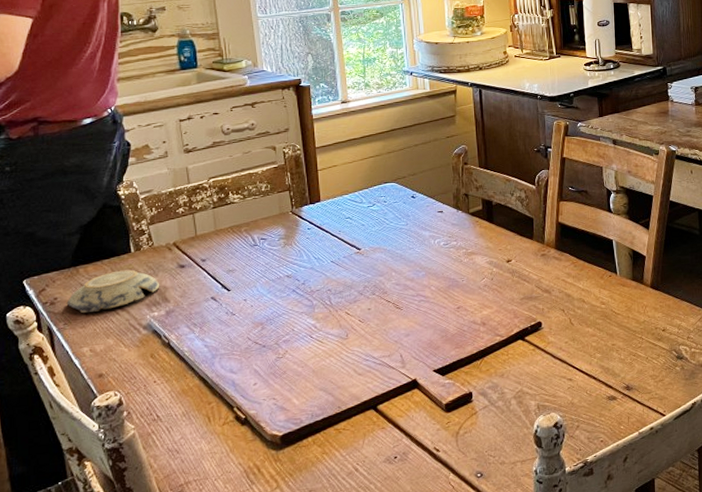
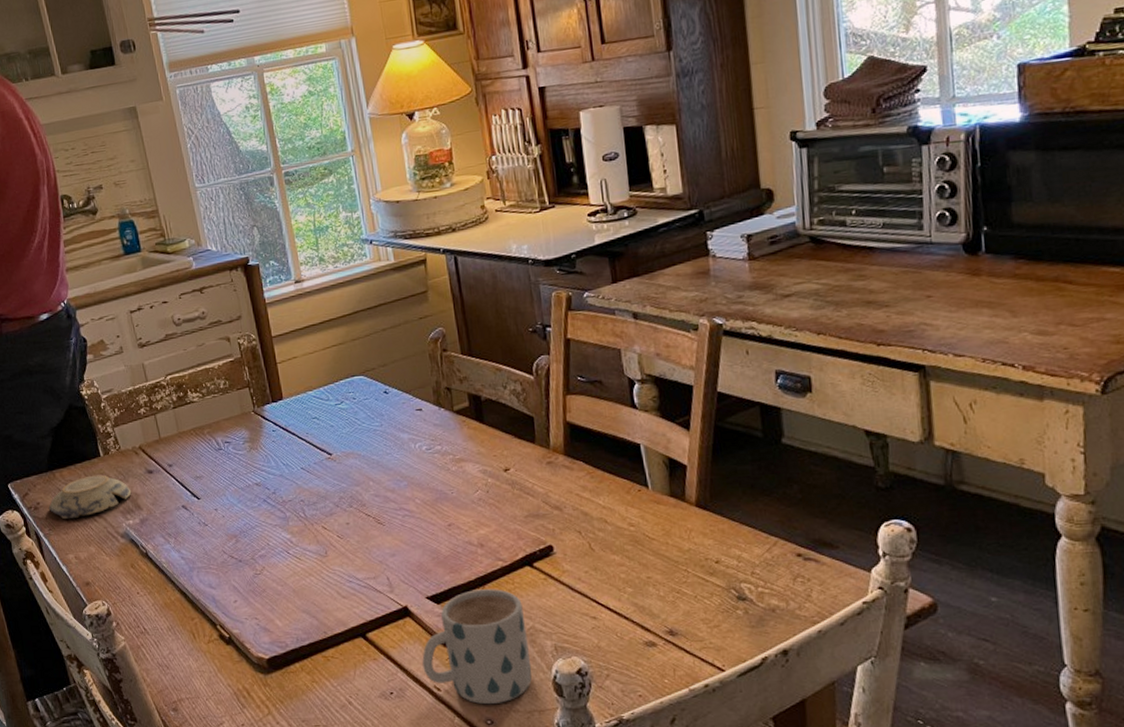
mug: none [425,360,518,460] -> present [422,589,532,705]

